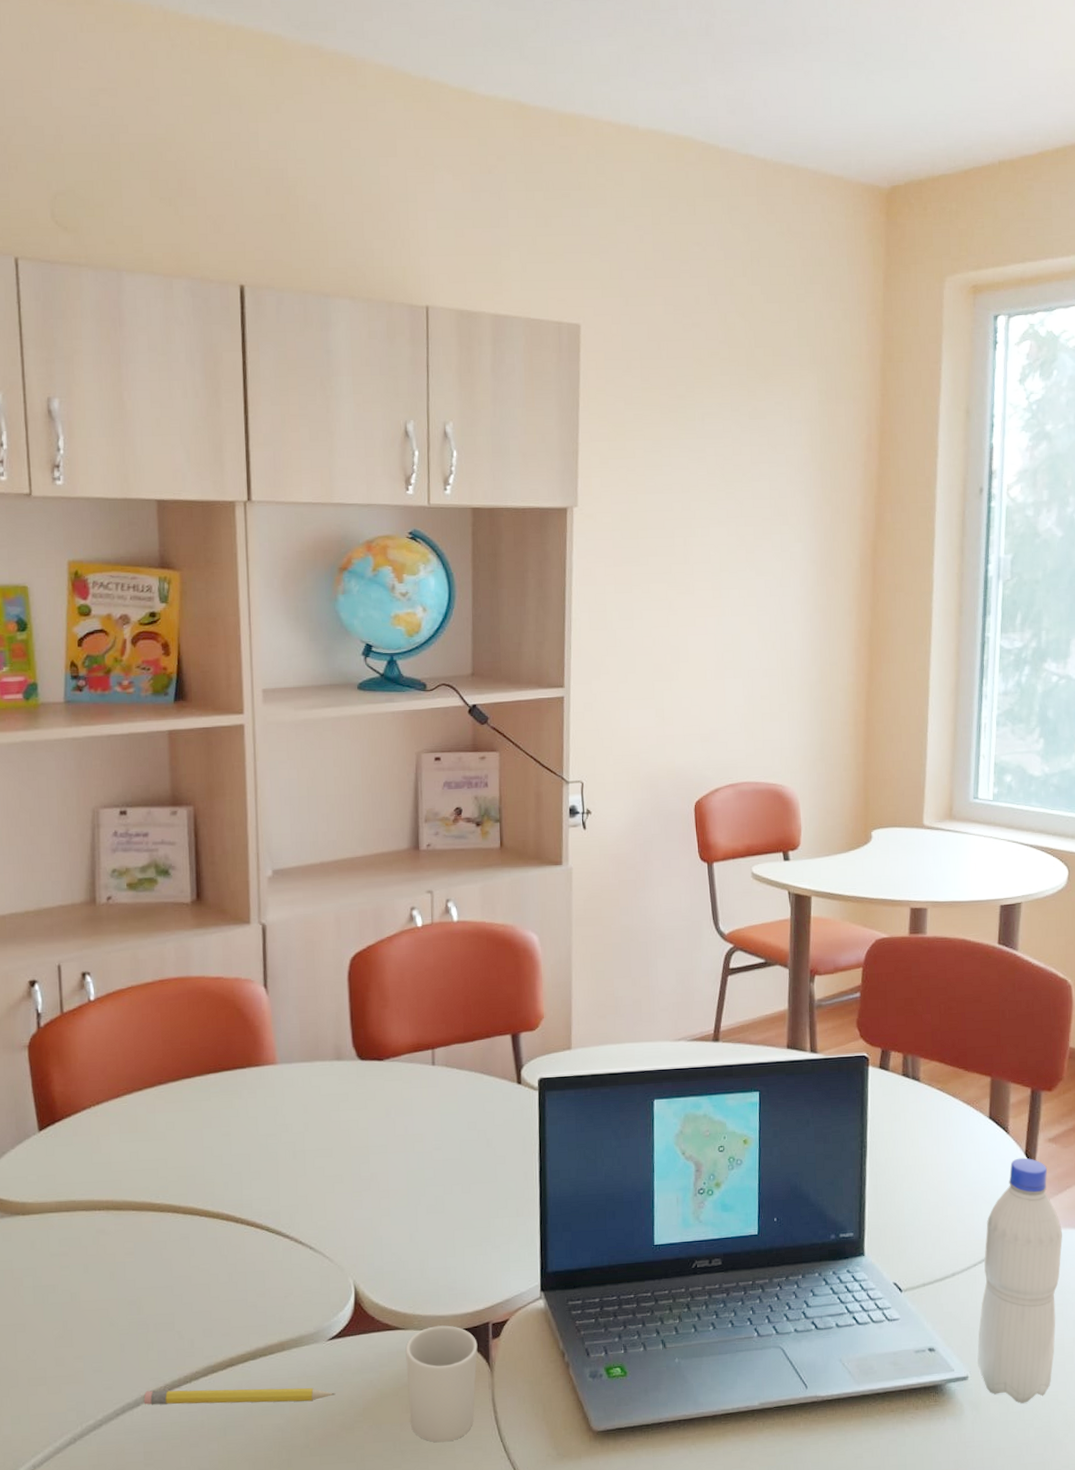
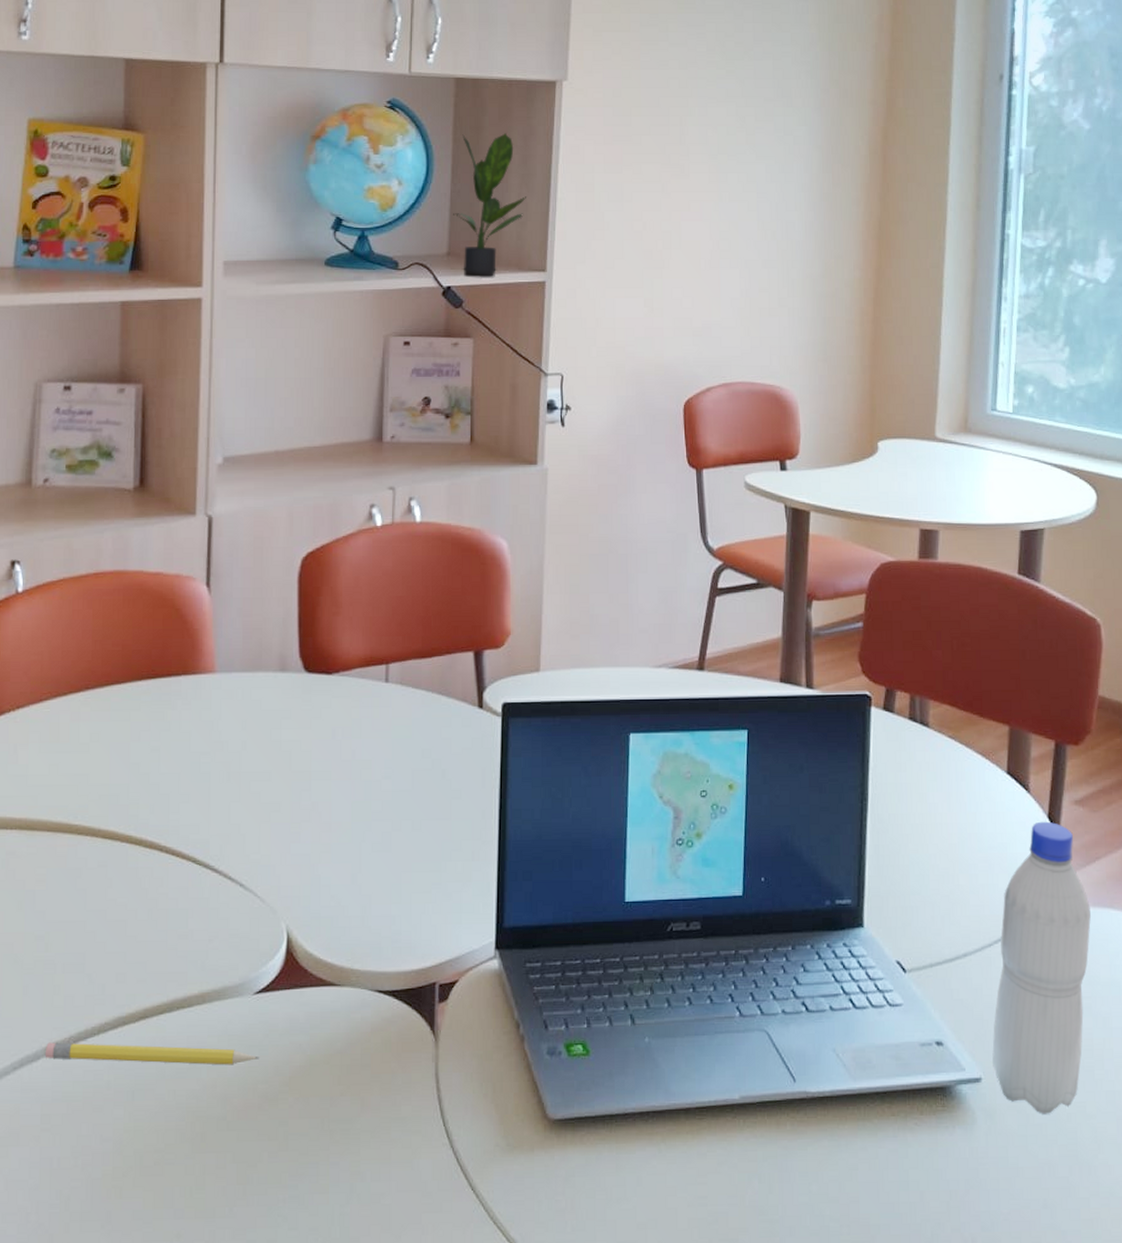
mug: present [405,1325,478,1443] -> none [340,984,422,1123]
potted plant: none [475,559,543,697] -> present [453,133,526,279]

